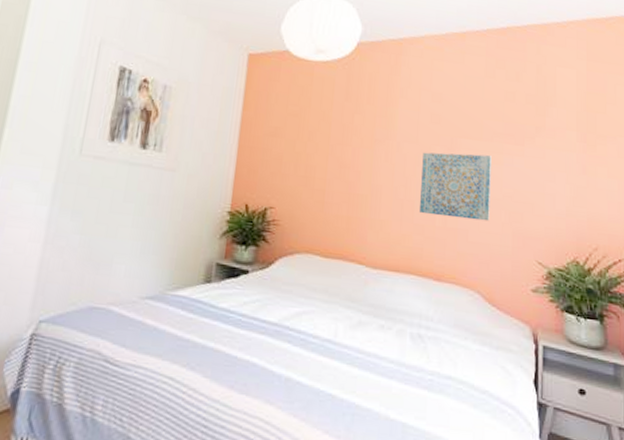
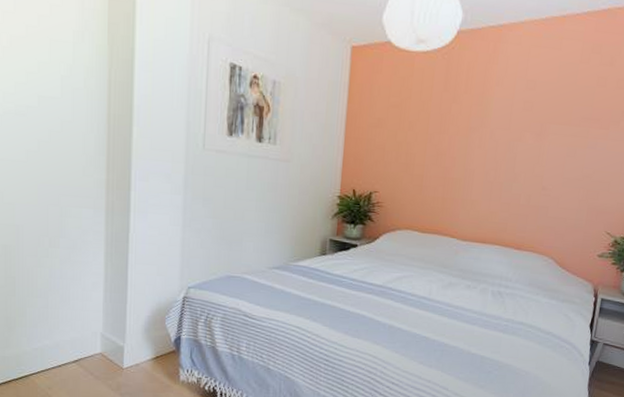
wall art: present [420,152,491,222] -> none [507,138,577,199]

